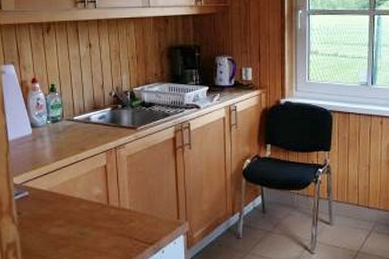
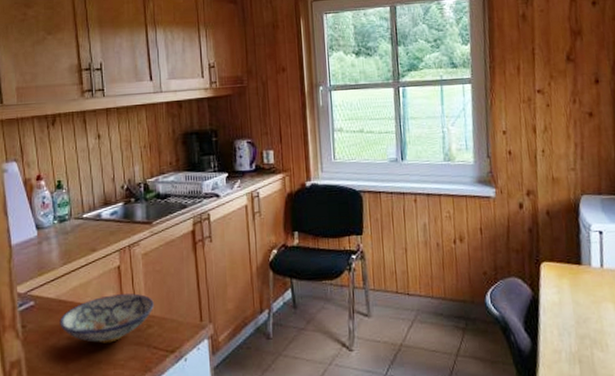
bowl: none [51,191,136,233] -> present [59,293,154,343]

